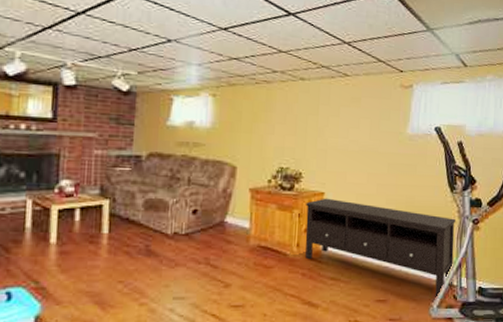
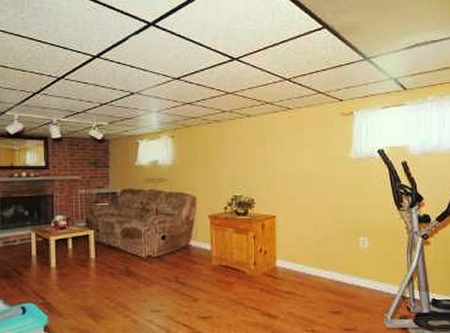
media console: present [305,198,455,299] -> none [259,220,406,310]

